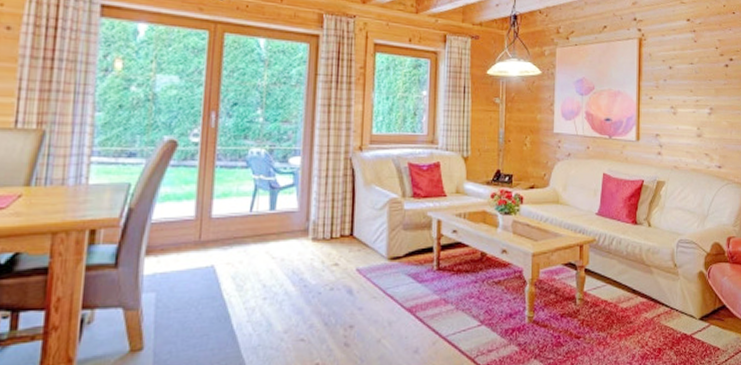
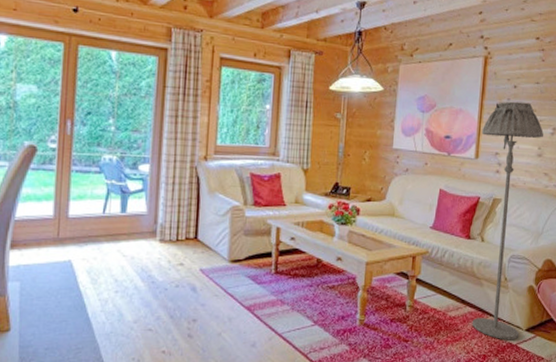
floor lamp: none [641,82,702,331] -> present [473,101,544,341]

